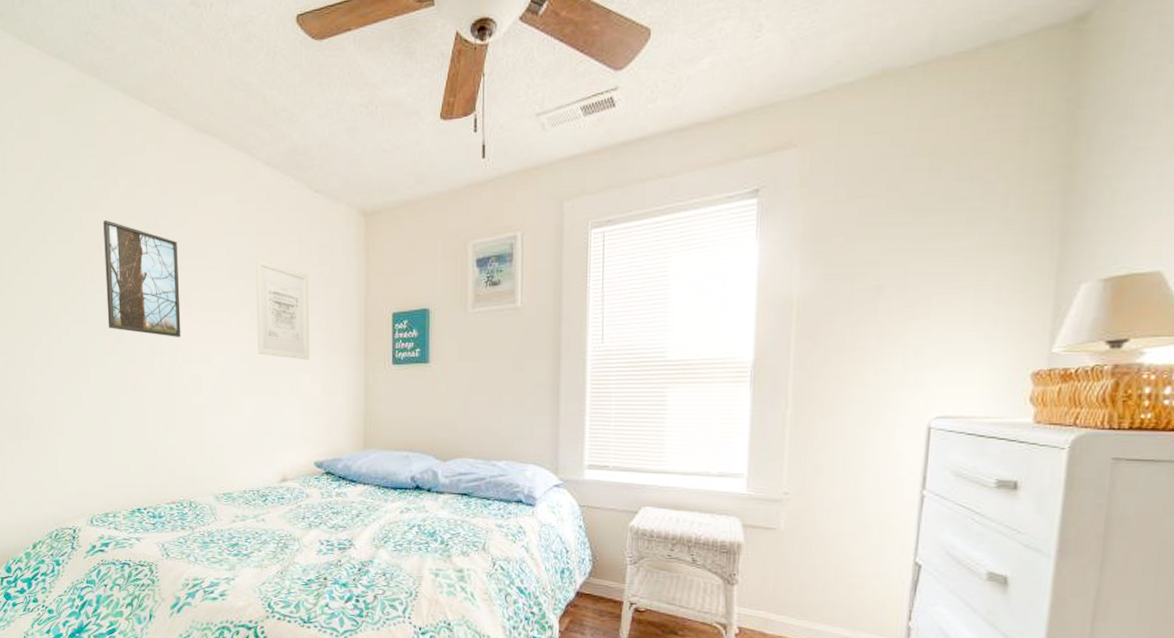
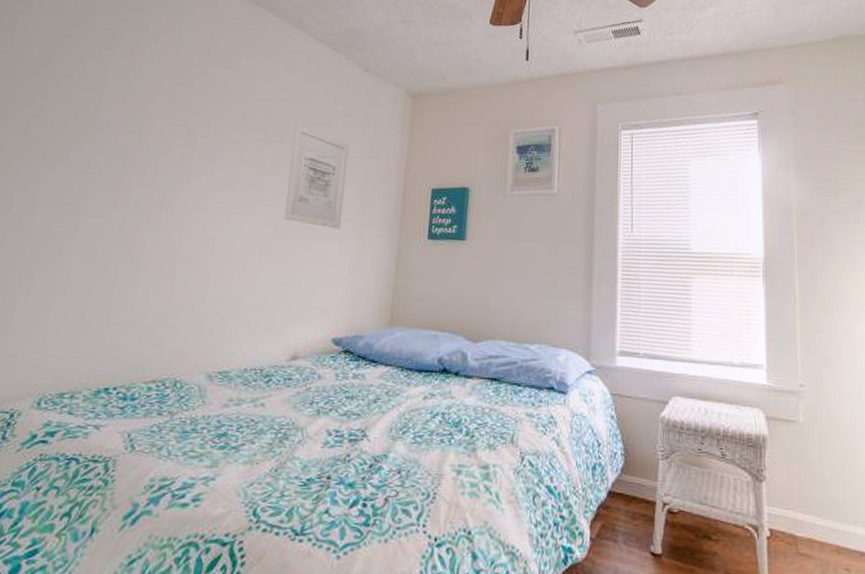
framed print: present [103,220,181,337] -> none [114,72,212,195]

